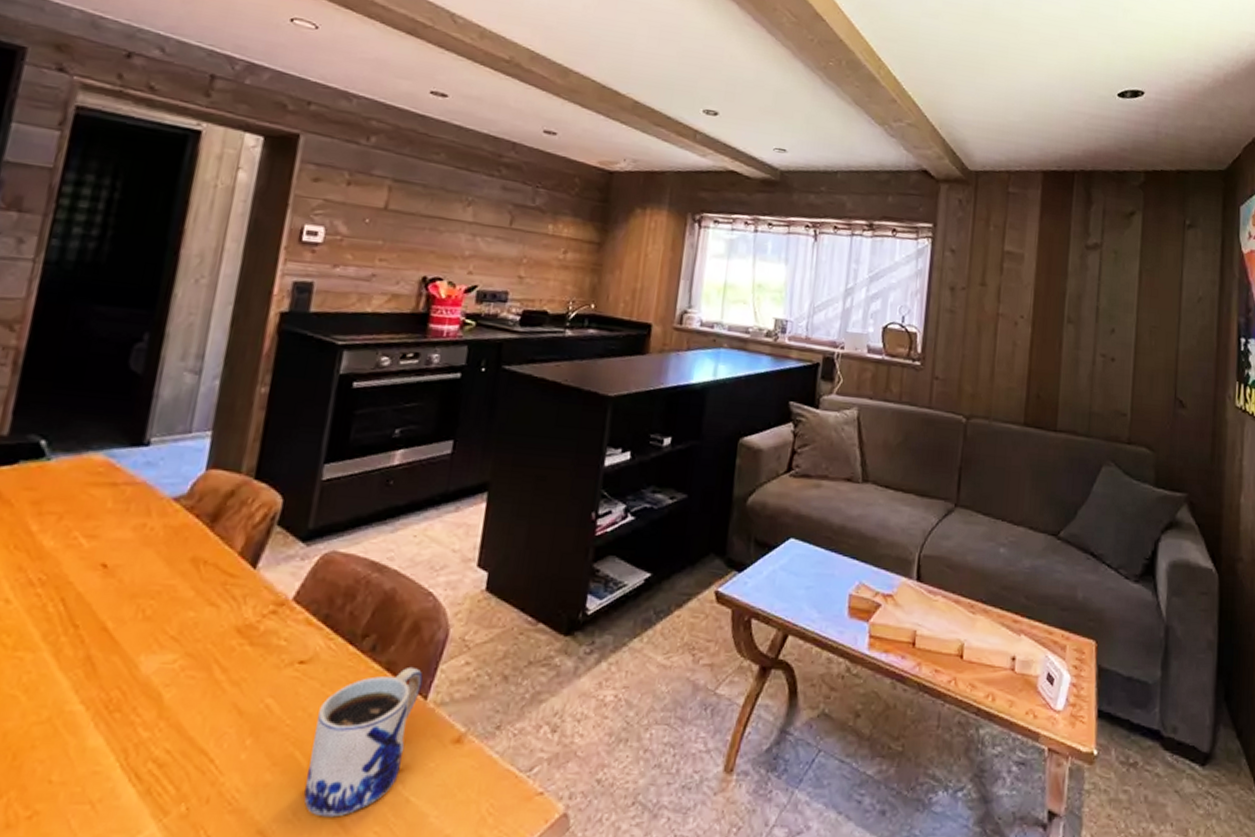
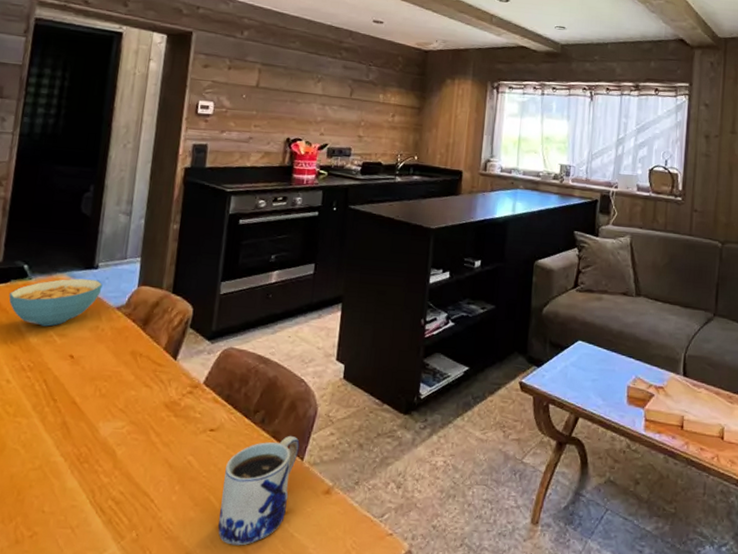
cereal bowl: none [15,459,155,525] -> present [9,278,103,327]

